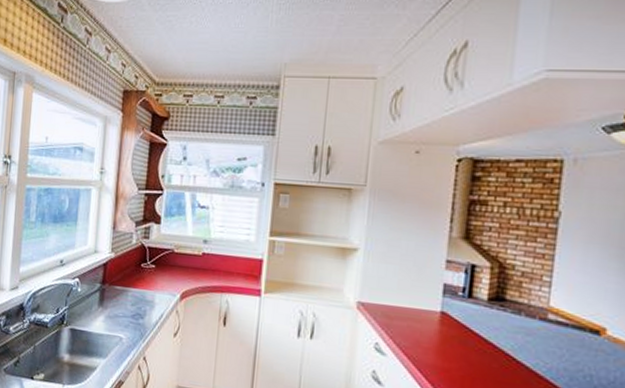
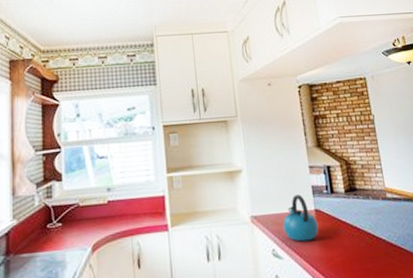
kettle: none [395,290,442,345] -> present [283,195,319,242]

